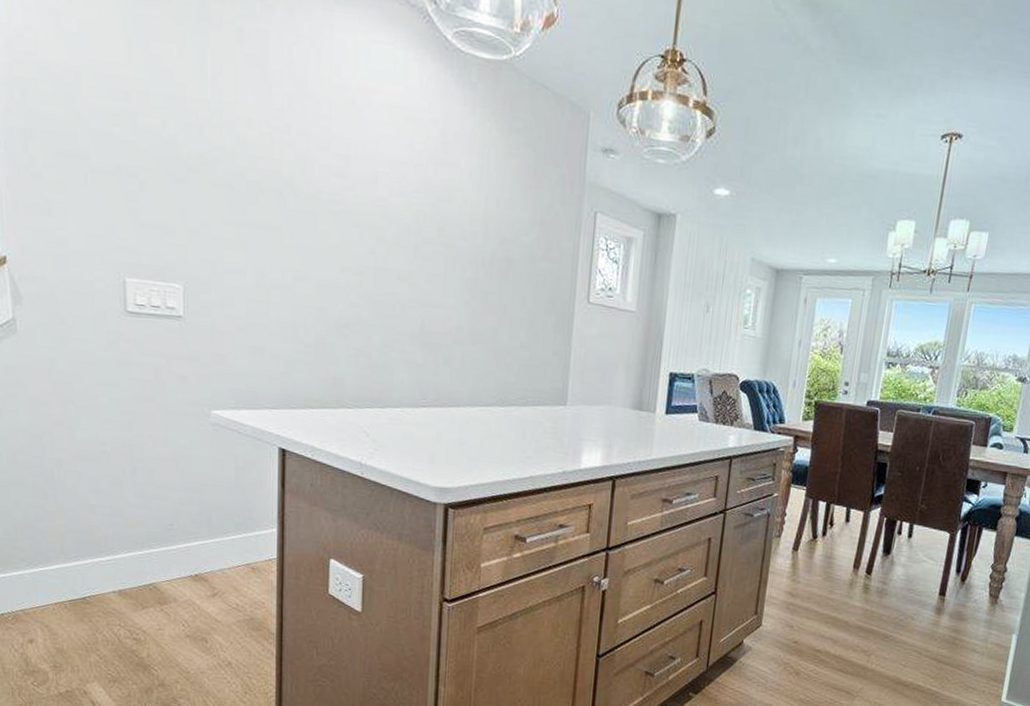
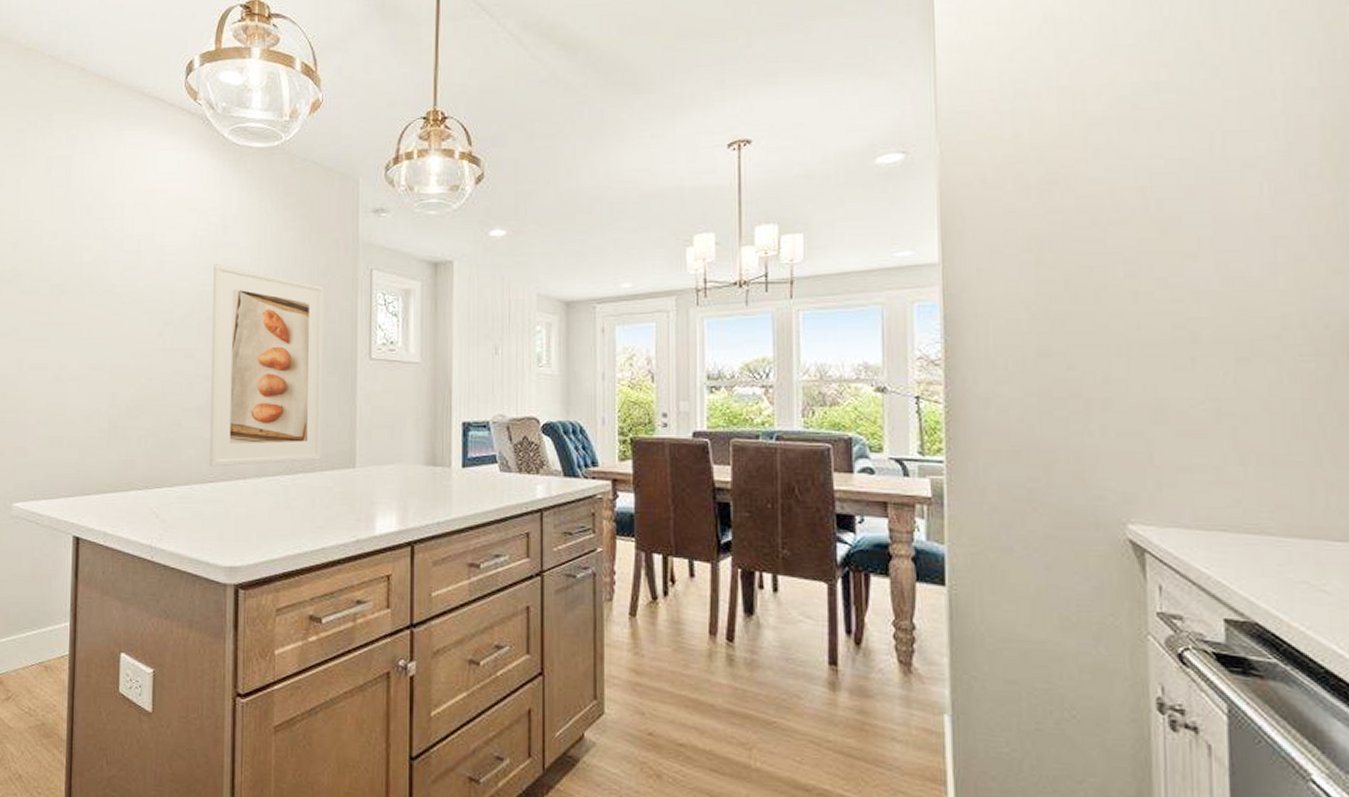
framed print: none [422,183,546,396] -> present [210,264,323,467]

